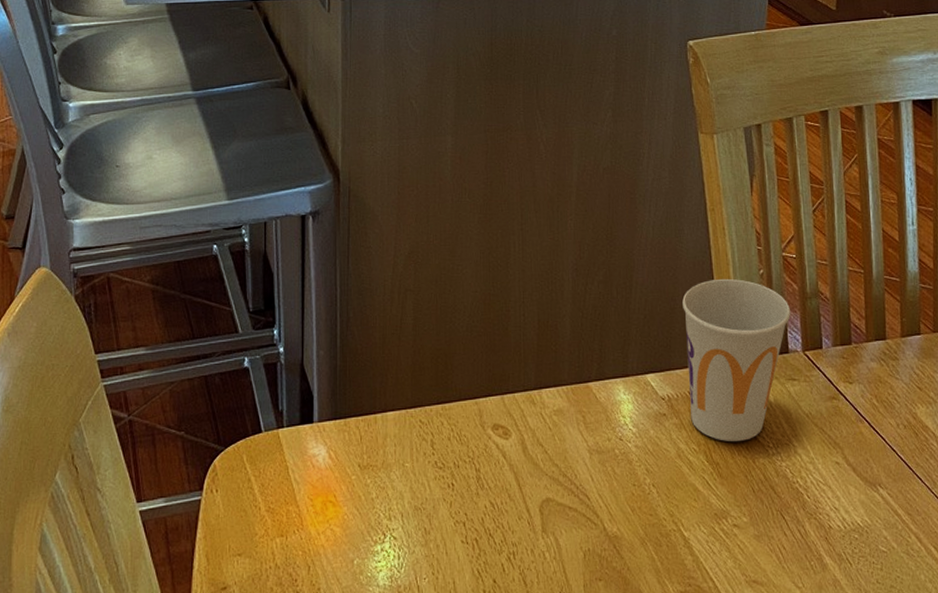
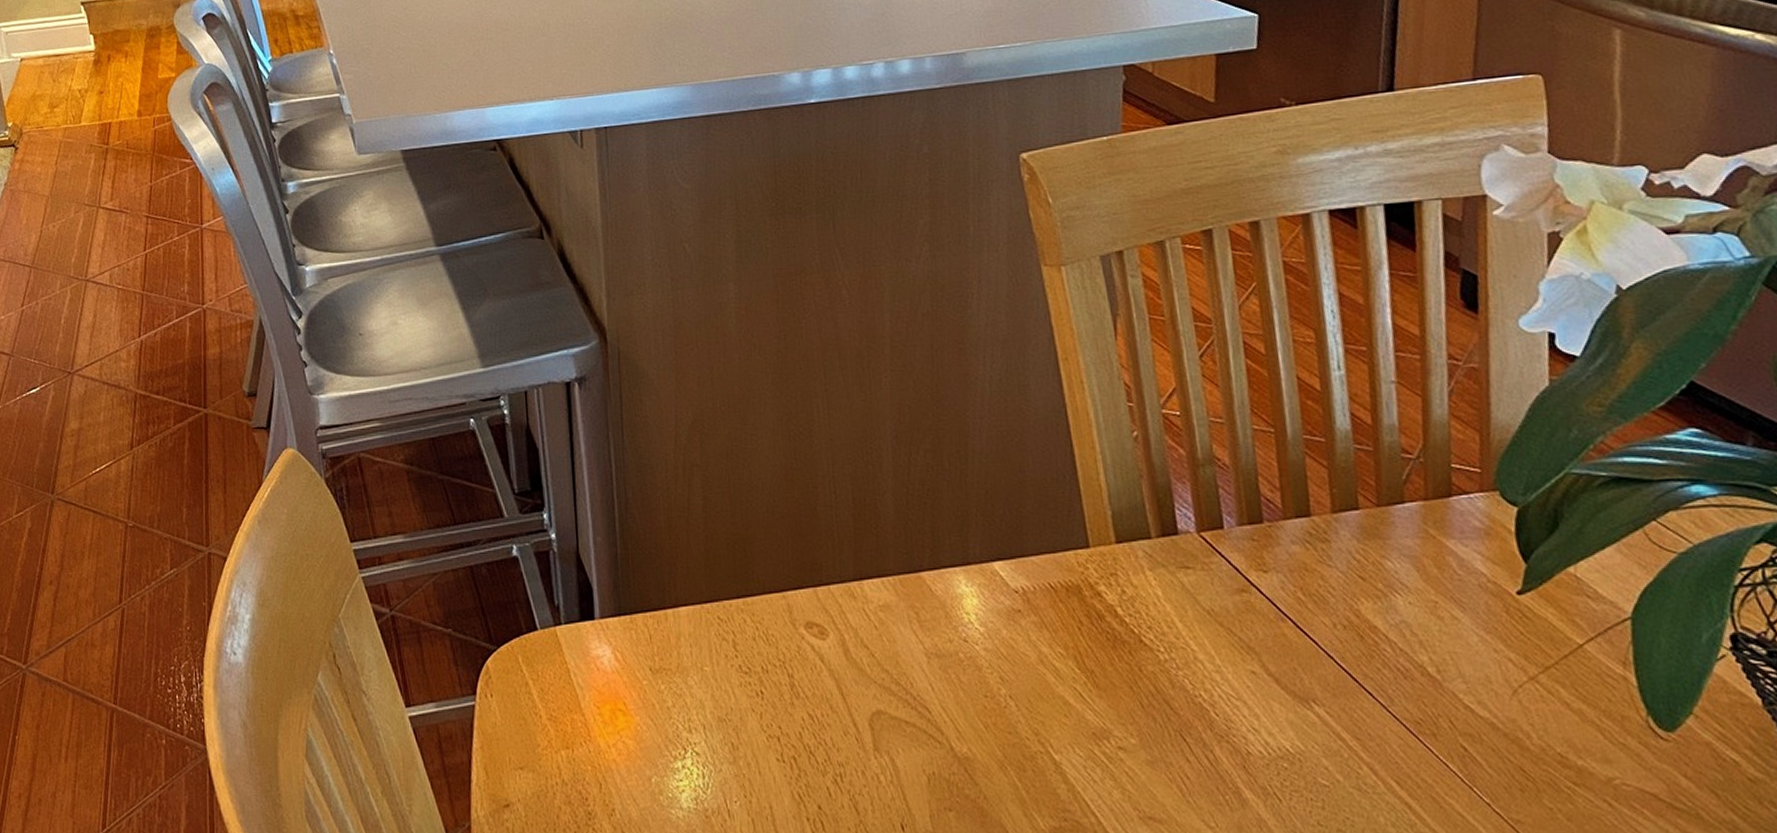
cup: present [682,278,790,441] -> none [1033,443,1178,644]

